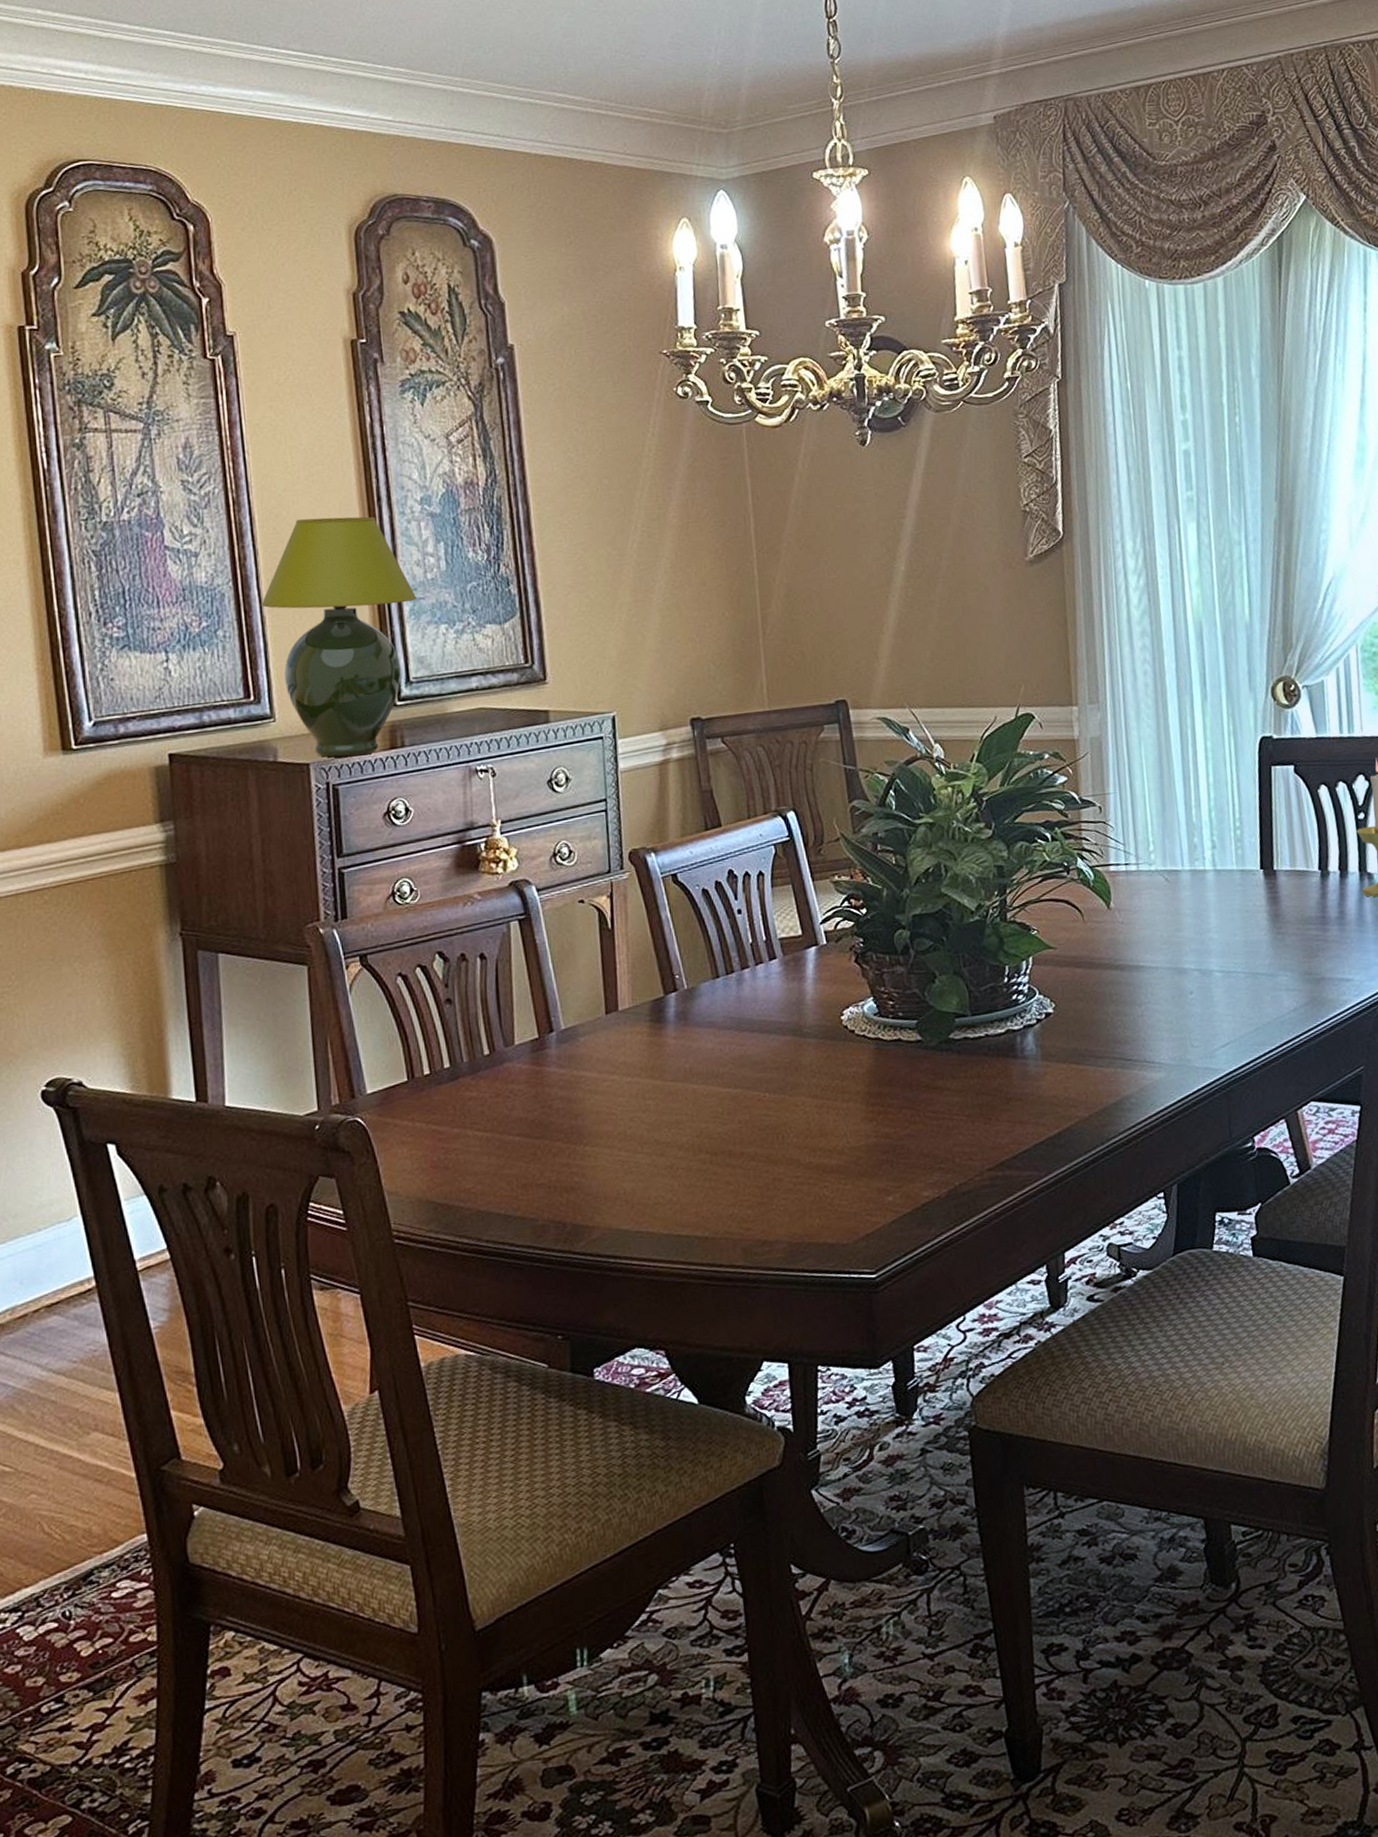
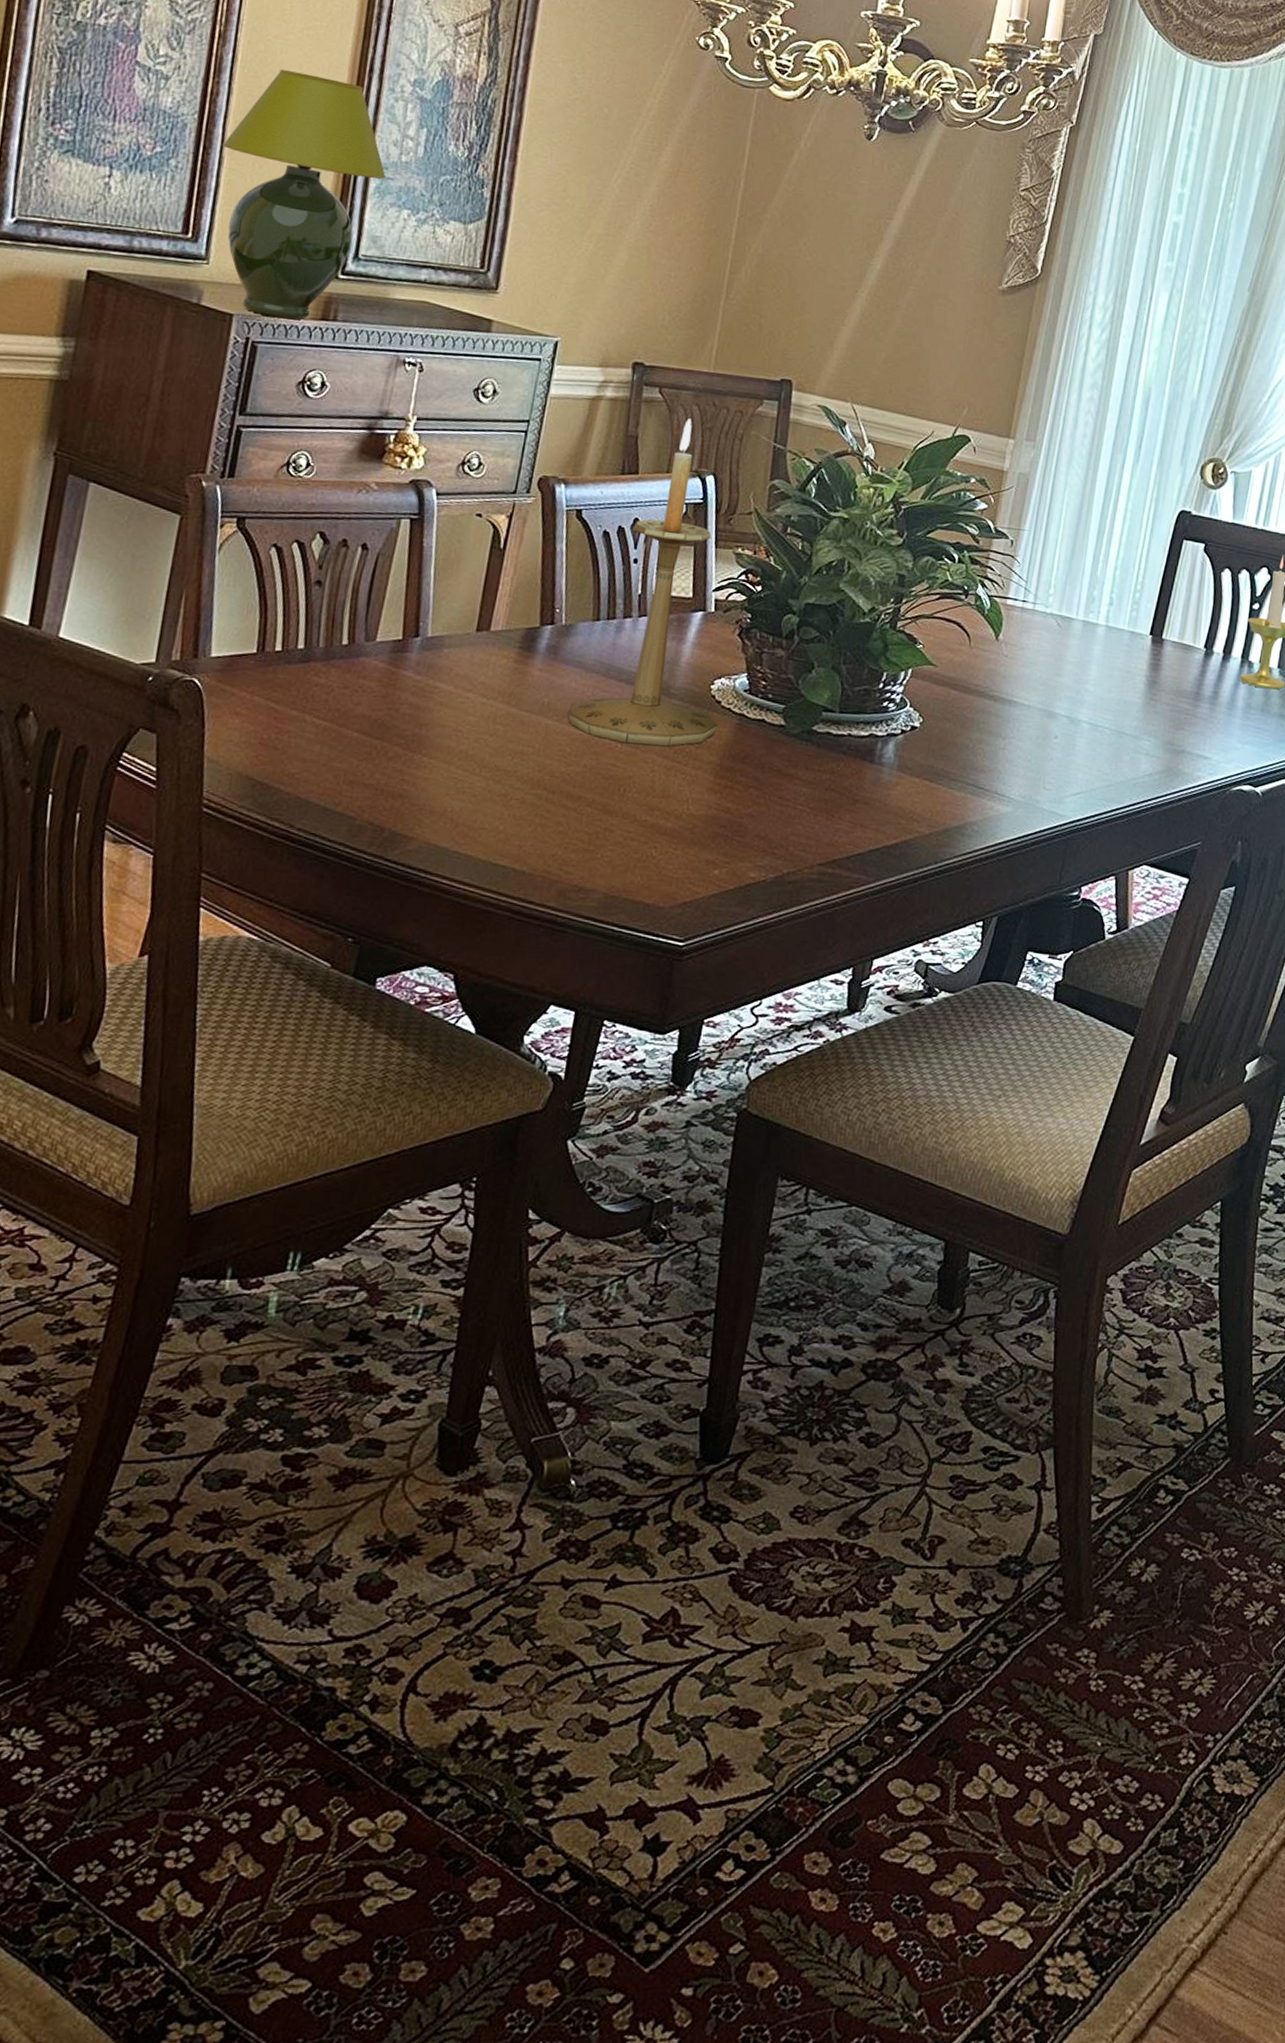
candlestick: none [710,761,858,1092] -> present [567,418,718,747]

